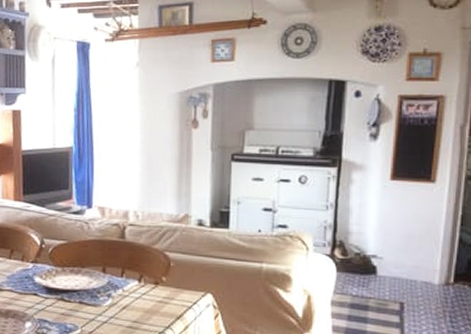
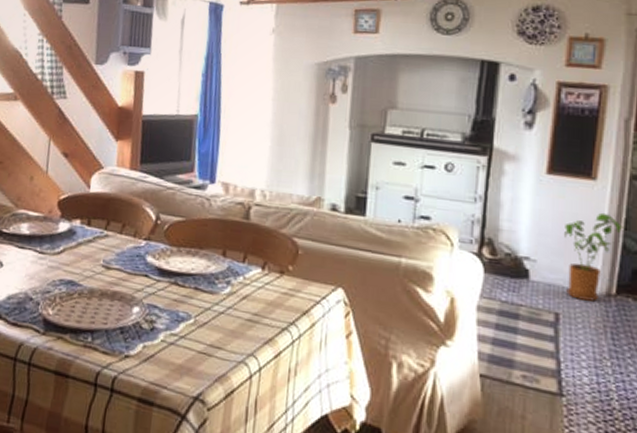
house plant: none [407,211,461,290] -> present [564,212,625,301]

